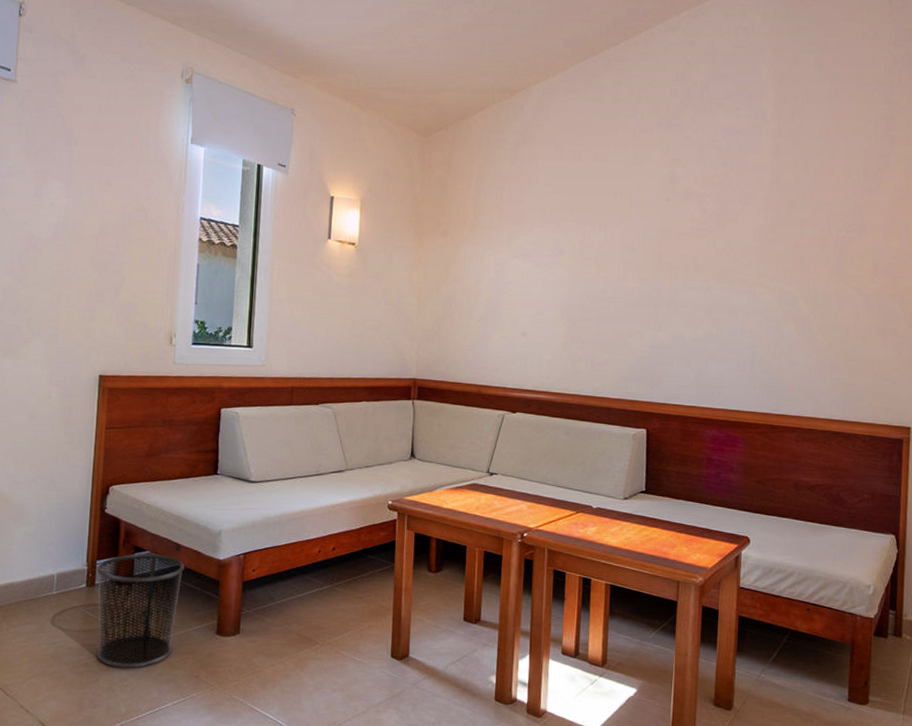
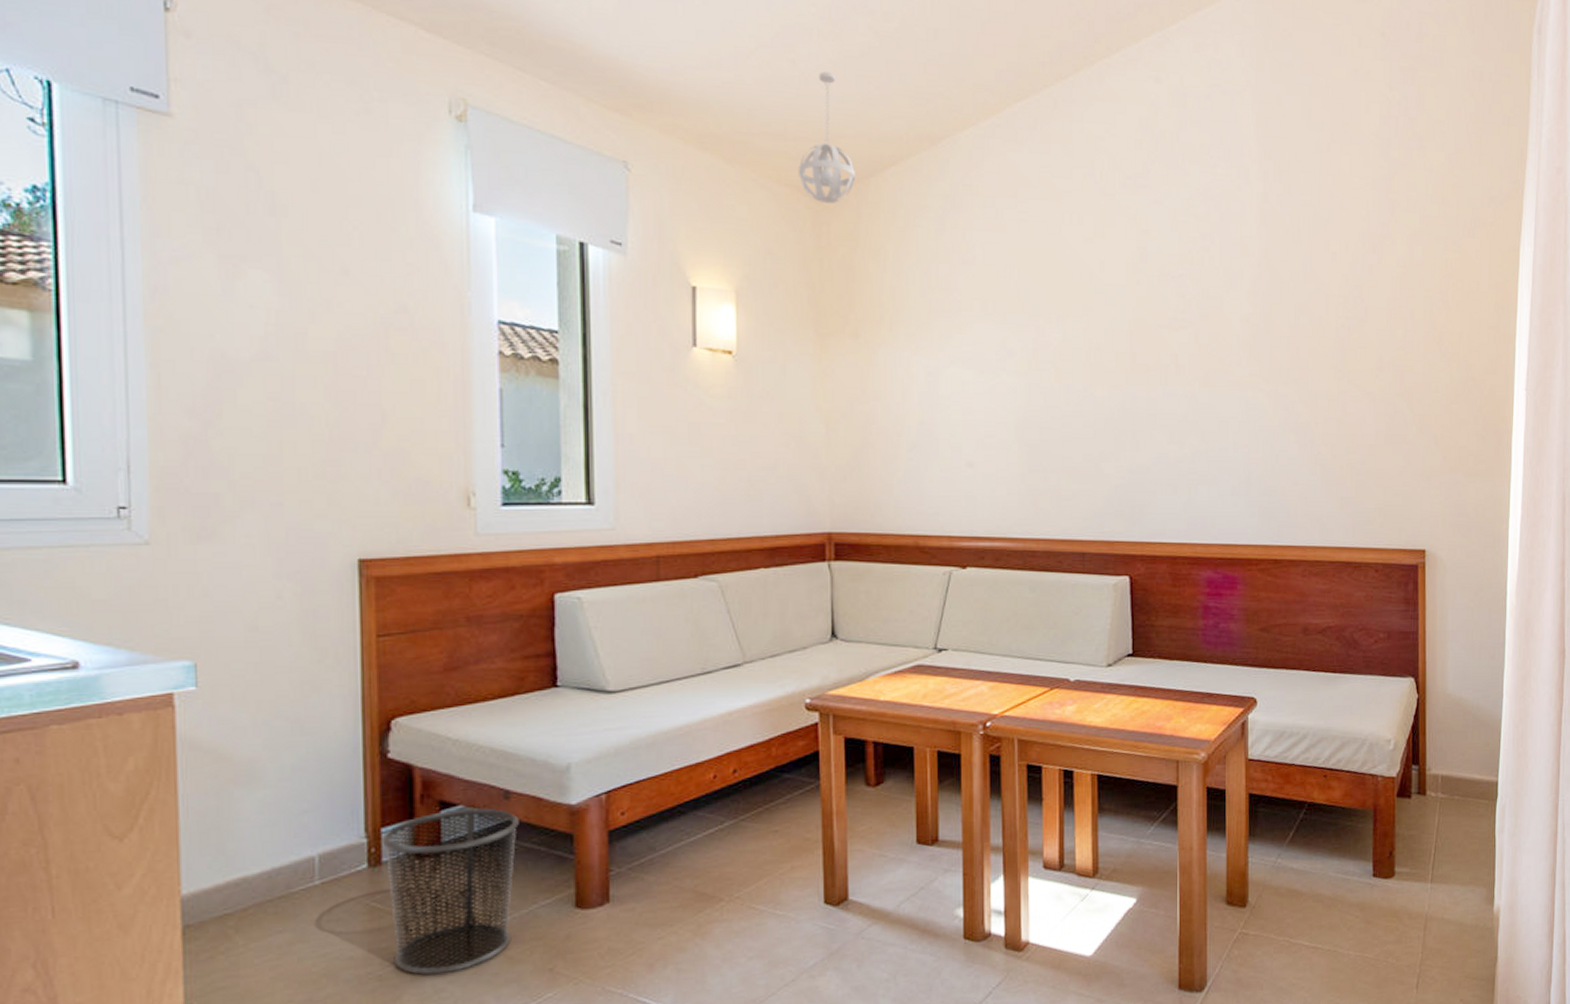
pendant light: none [411,44,453,139] -> present [798,71,855,204]

